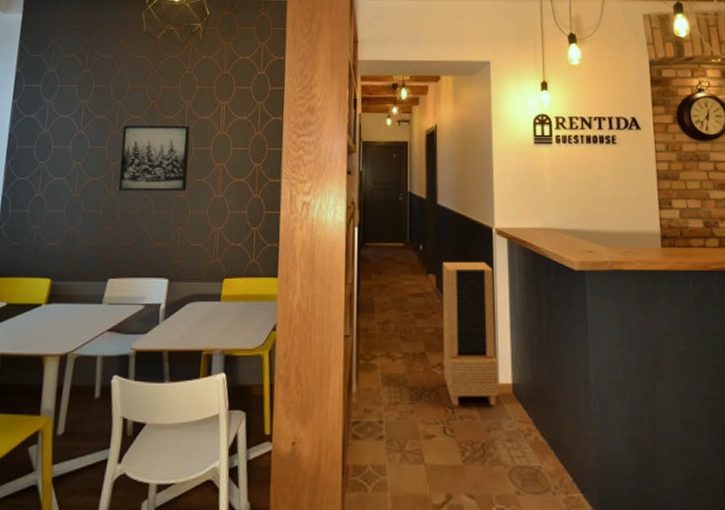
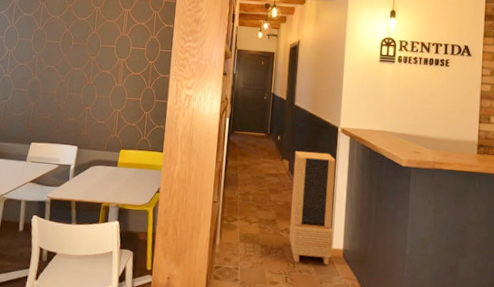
wall art: present [119,126,190,191] -> none [41,23,99,79]

